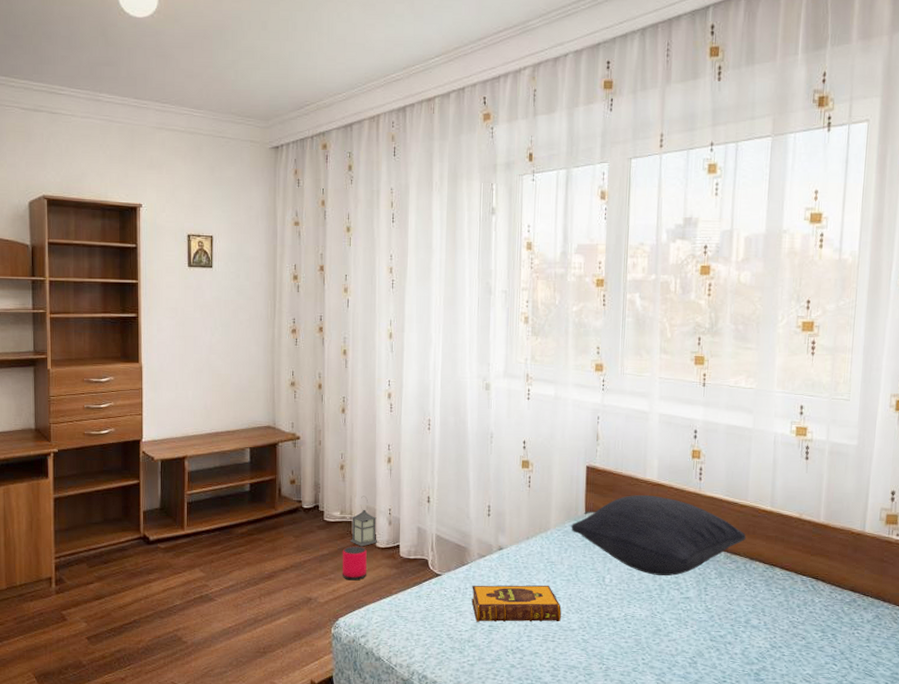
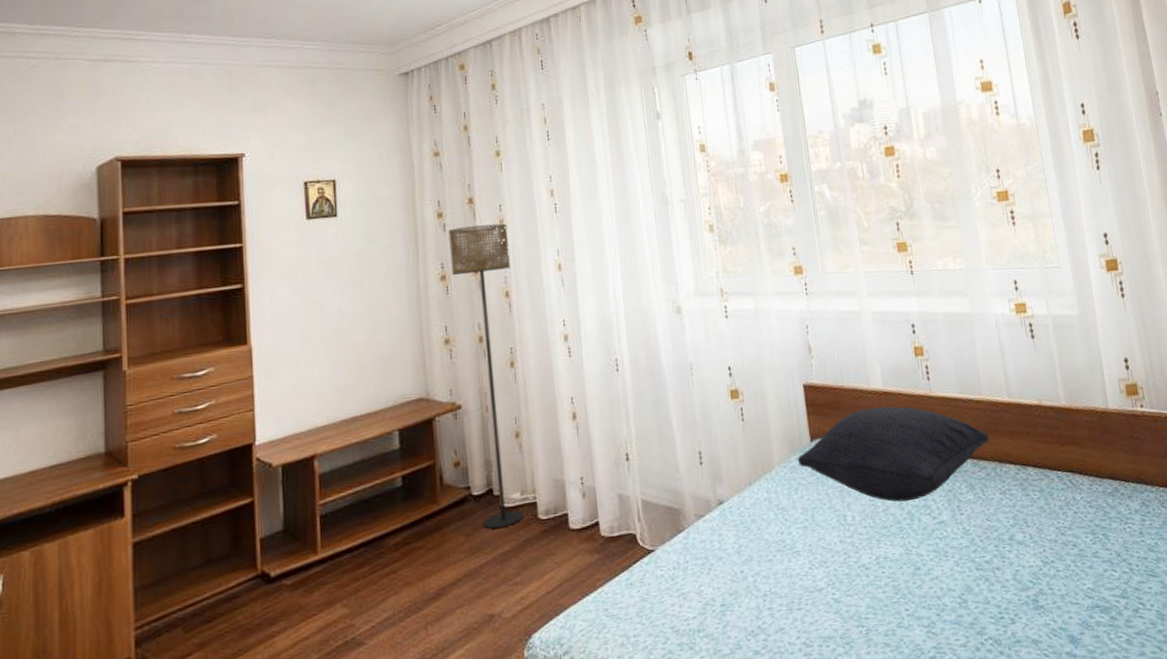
floor lamp: none [301,290,350,536] -> present [448,223,524,529]
speaker: present [342,546,367,581] -> none [528,532,562,581]
lantern: present [350,496,378,547] -> none [535,466,572,533]
hardback book: present [471,585,561,622] -> none [693,538,805,603]

